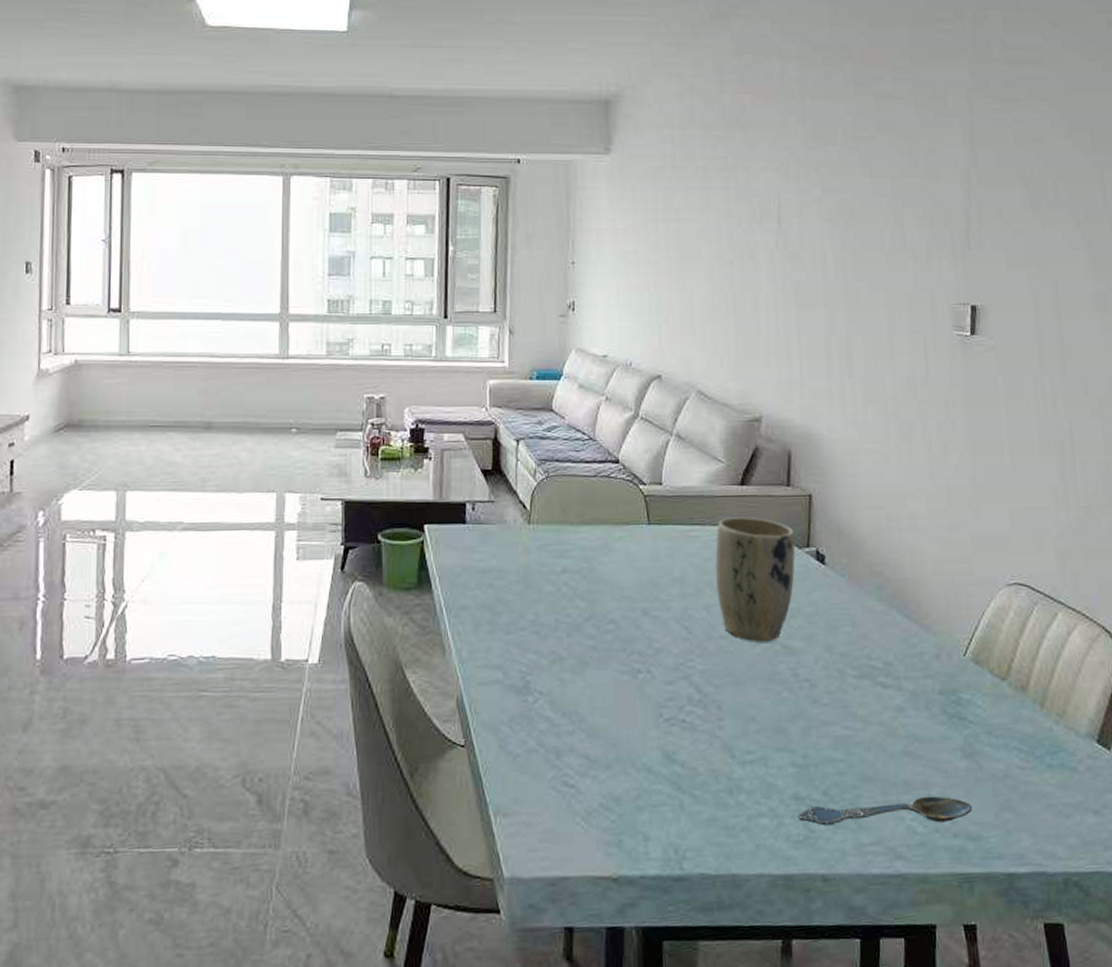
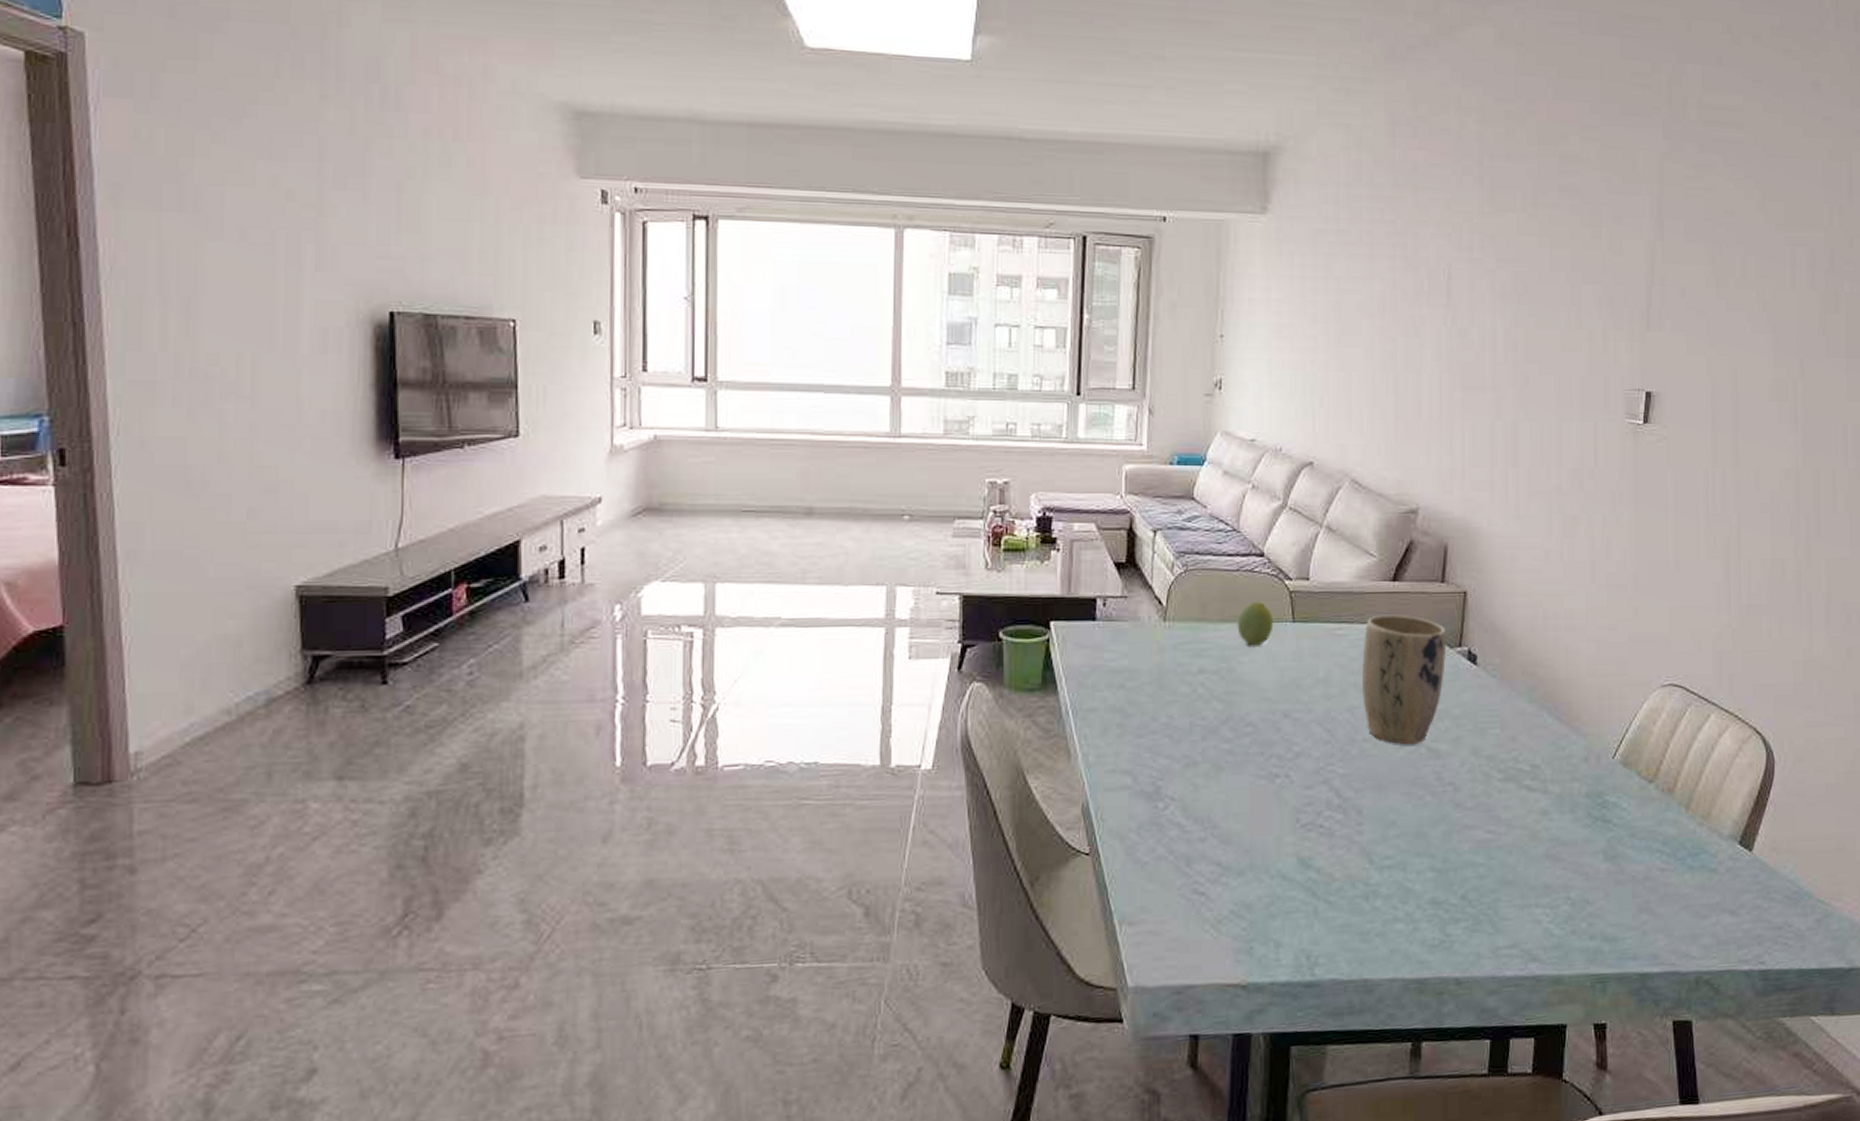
fruit: none [596,505,631,547] -> present [1237,602,1274,646]
spoon: present [797,796,973,826] -> none [1434,898,1611,930]

